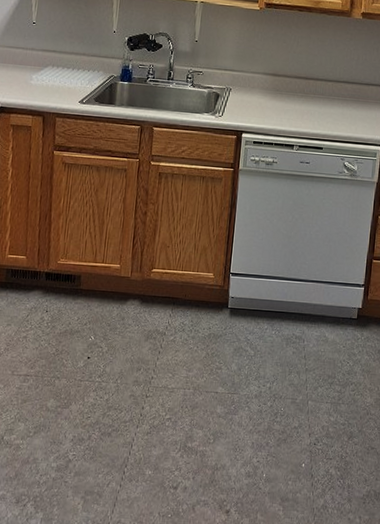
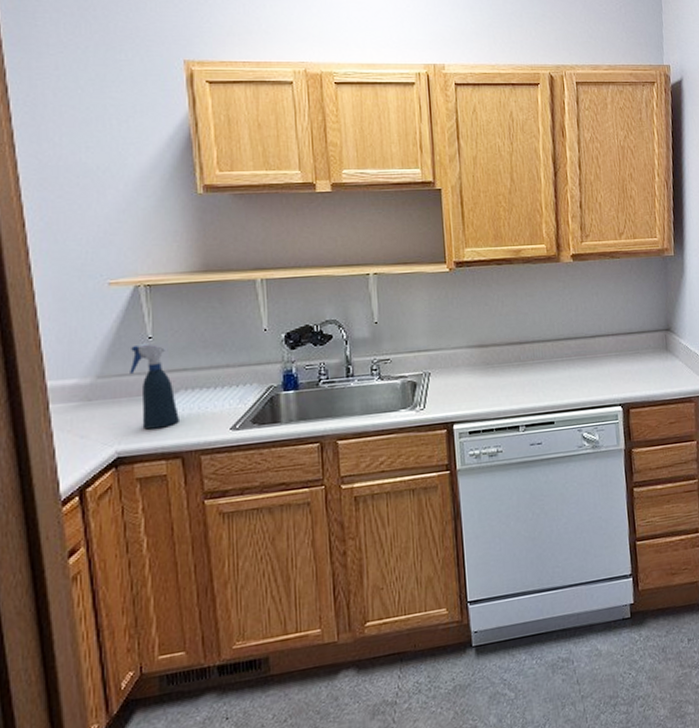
spray bottle: none [17,26,46,92] -> present [130,343,179,430]

